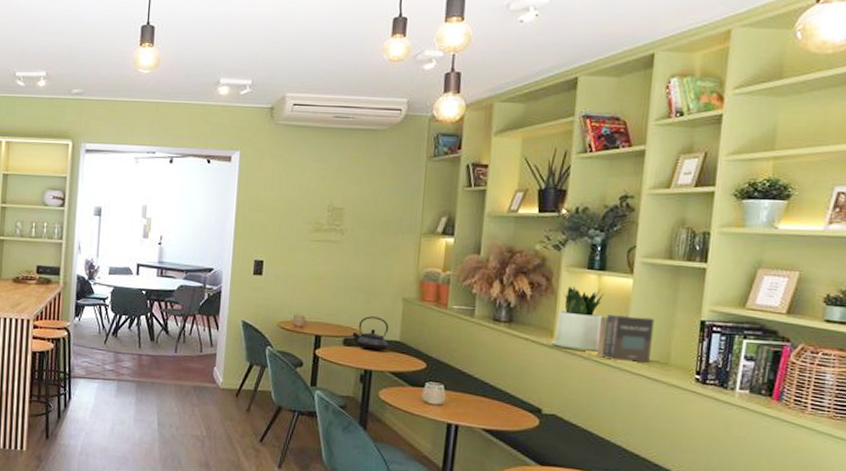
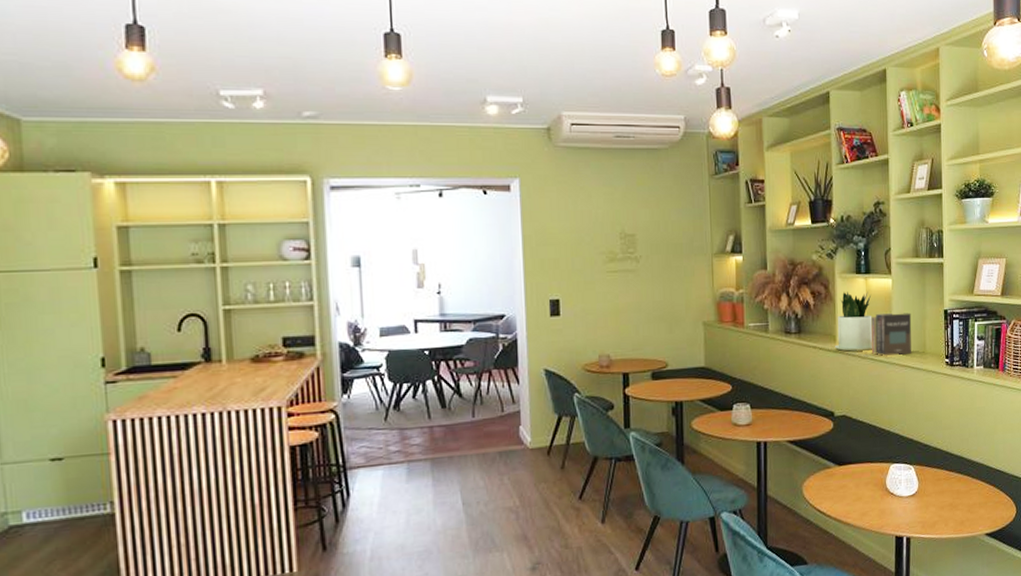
teapot: present [352,316,389,351] -> none [659,345,696,381]

